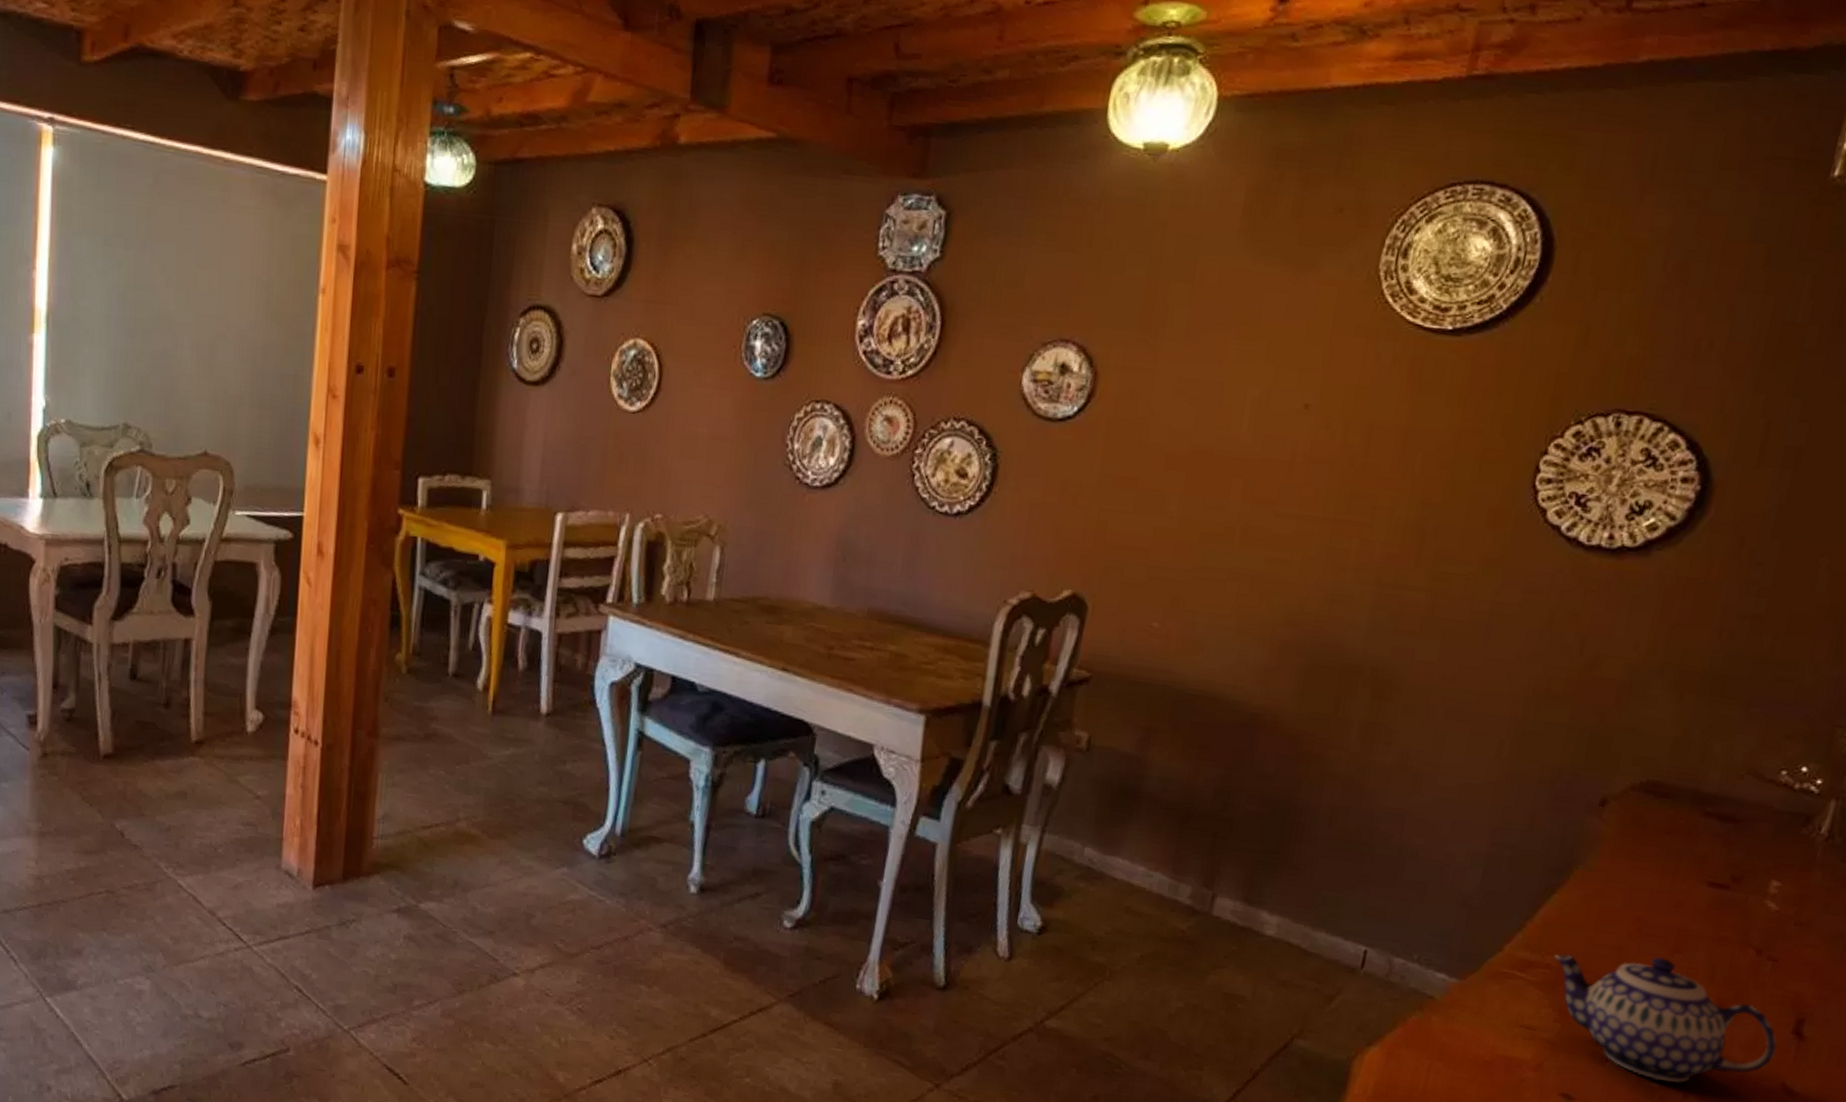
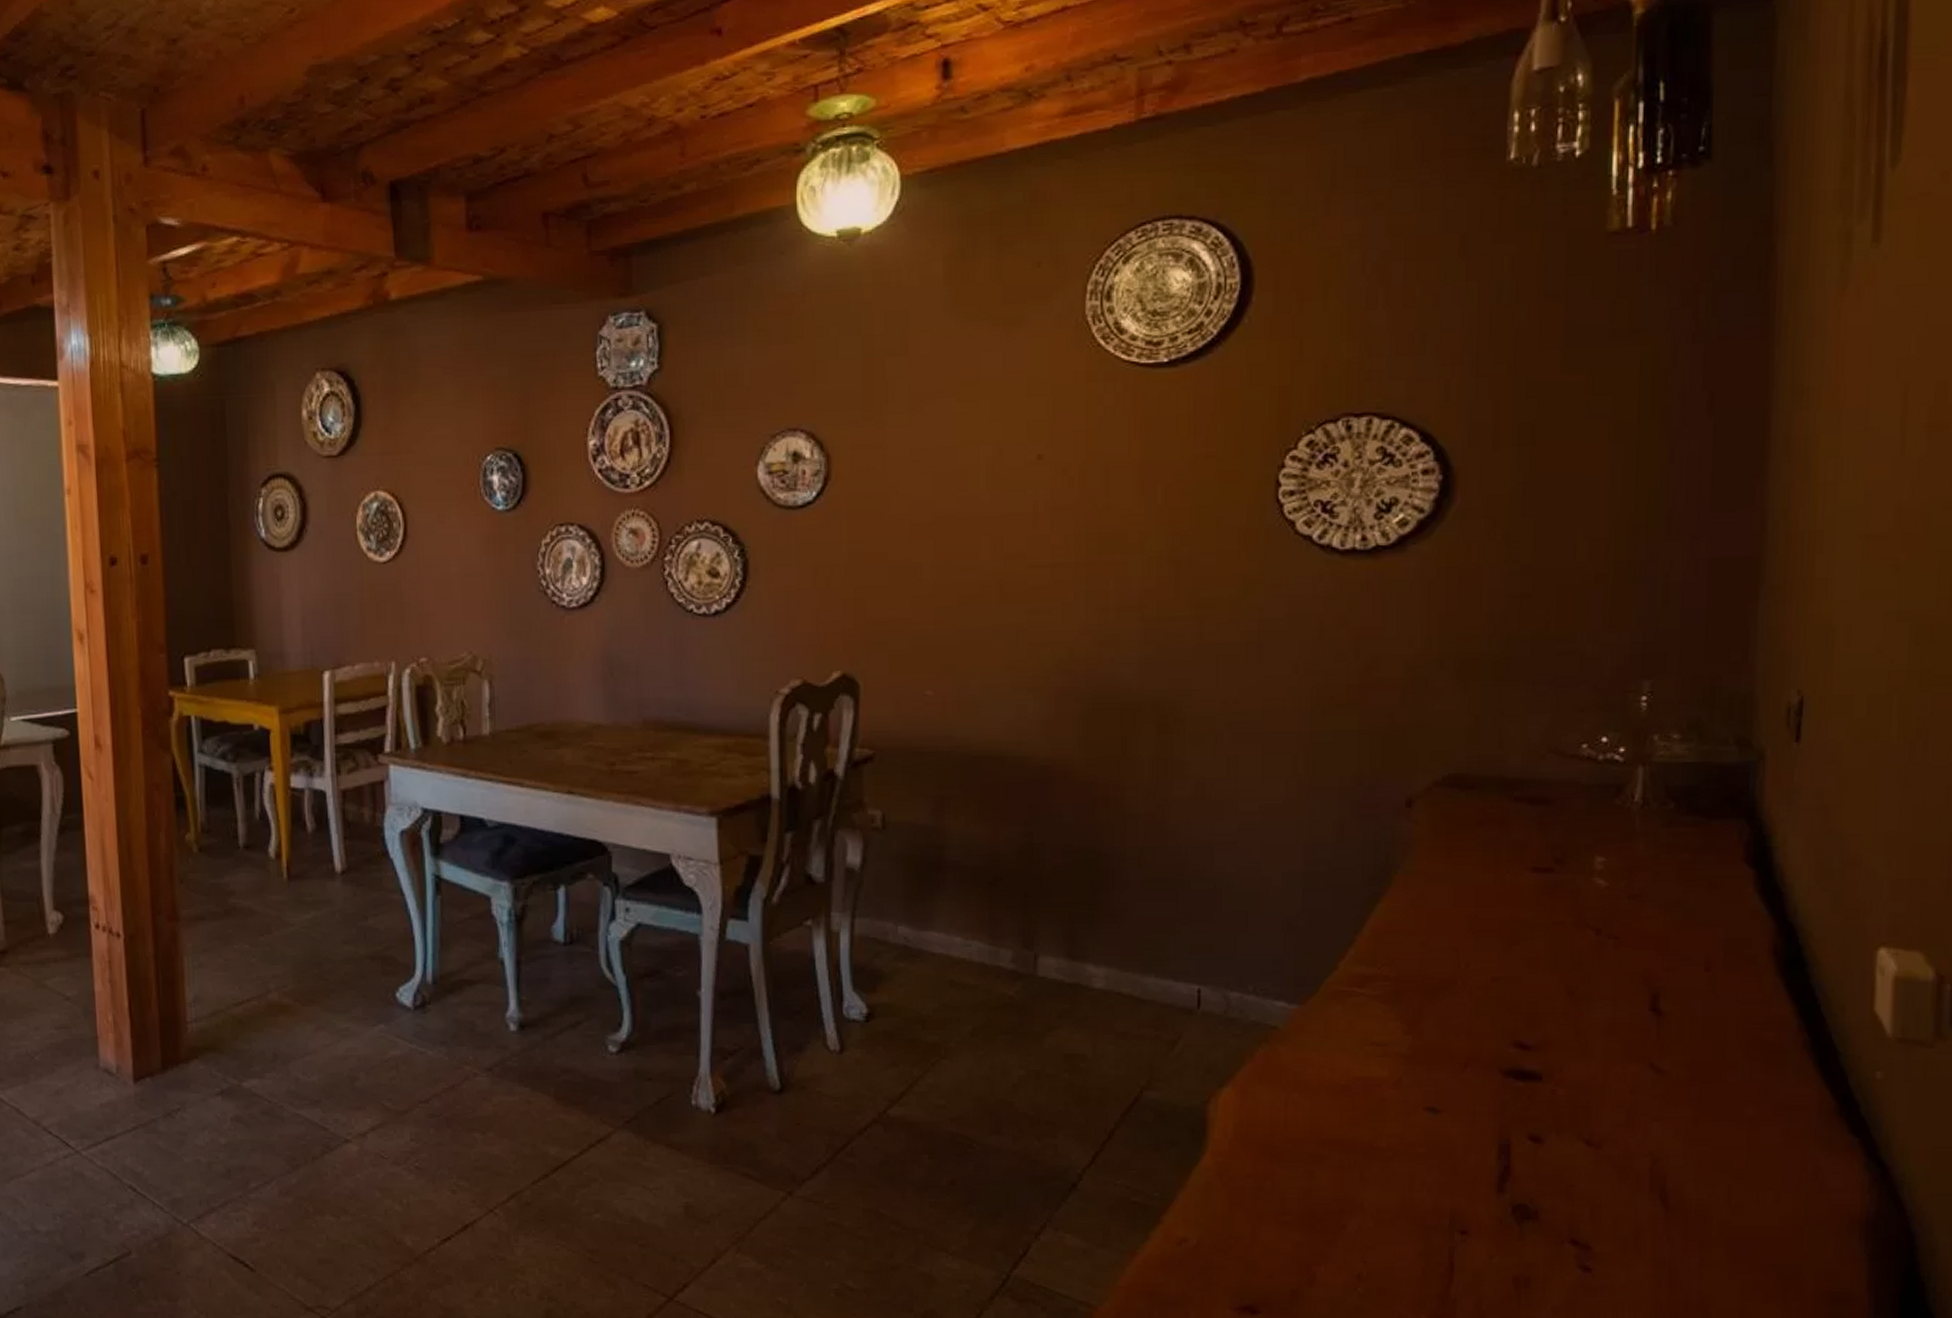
teapot: present [1554,954,1778,1084] -> none [1391,952,1638,1080]

